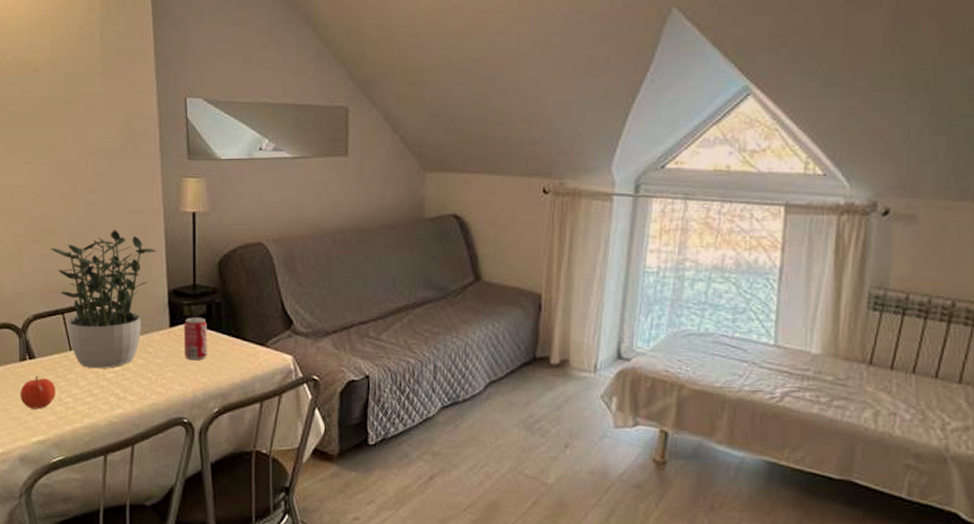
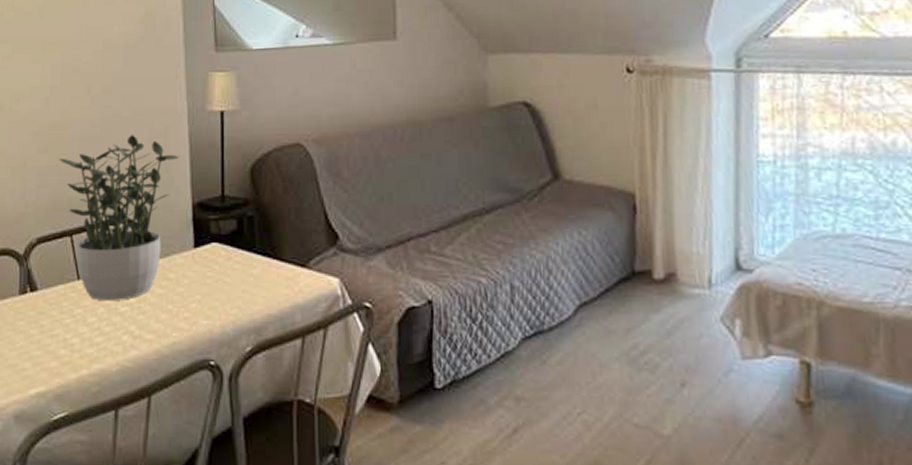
apple: present [20,376,56,409] -> none [18,312,60,353]
beverage can: present [183,317,208,361] -> none [210,235,239,288]

